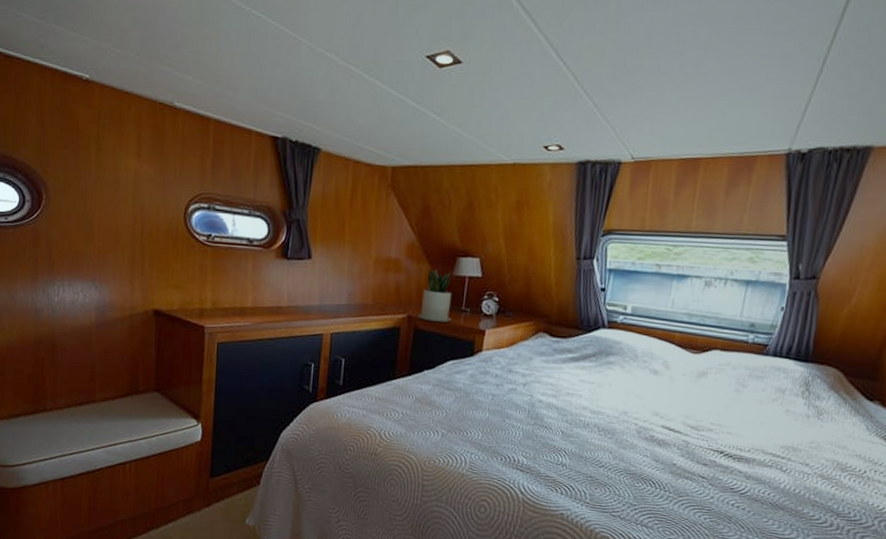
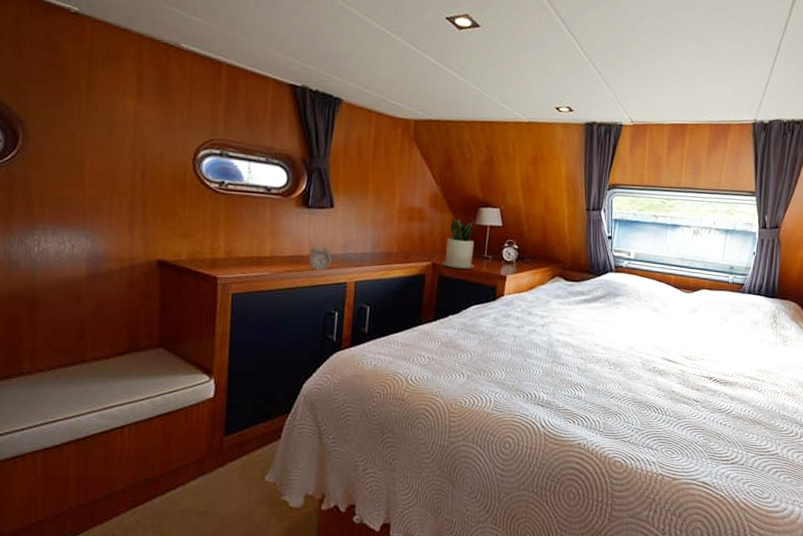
alarm clock: none [286,294,309,322] -> present [307,243,332,271]

